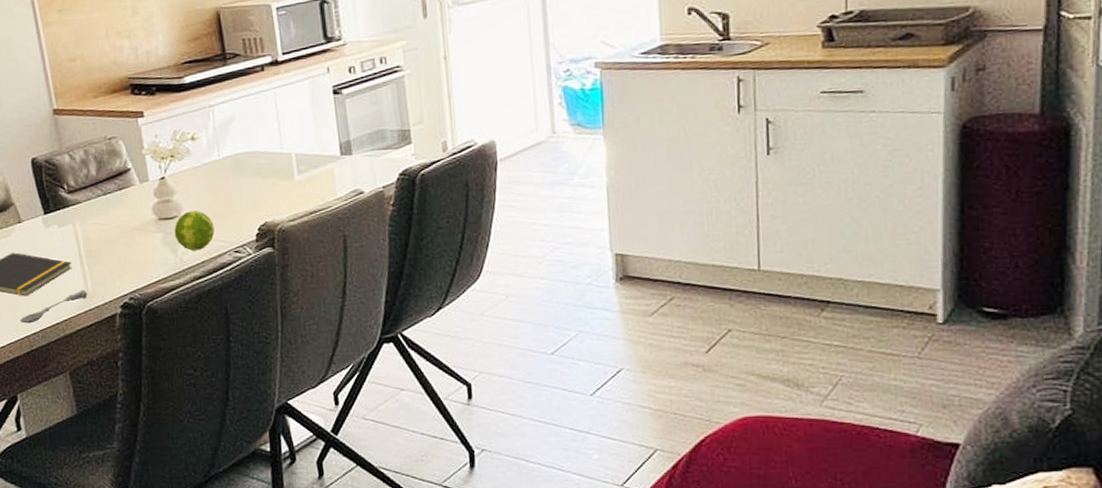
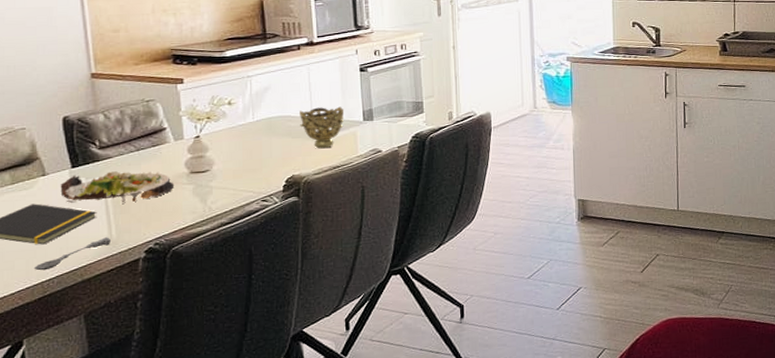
salad plate: none [35,218,144,253] -> present [60,171,175,203]
fruit: present [174,210,215,251] -> none [205,165,244,200]
decorative bowl: none [268,138,319,190] -> present [300,106,345,149]

